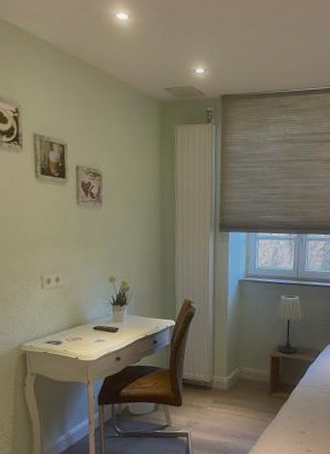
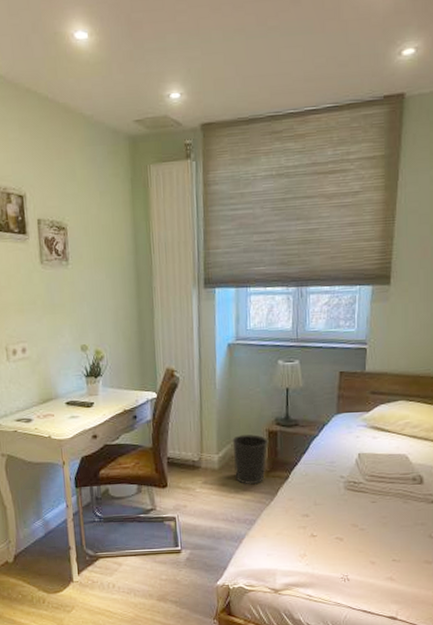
wastebasket: none [240,360,272,405] -> present [232,434,269,485]

